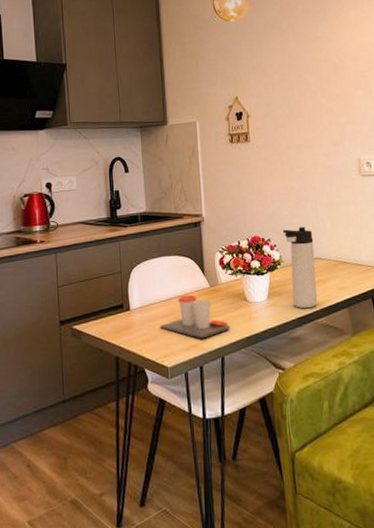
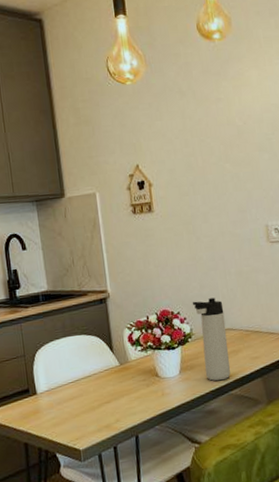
cup: present [160,295,230,339] -> none [69,374,143,419]

